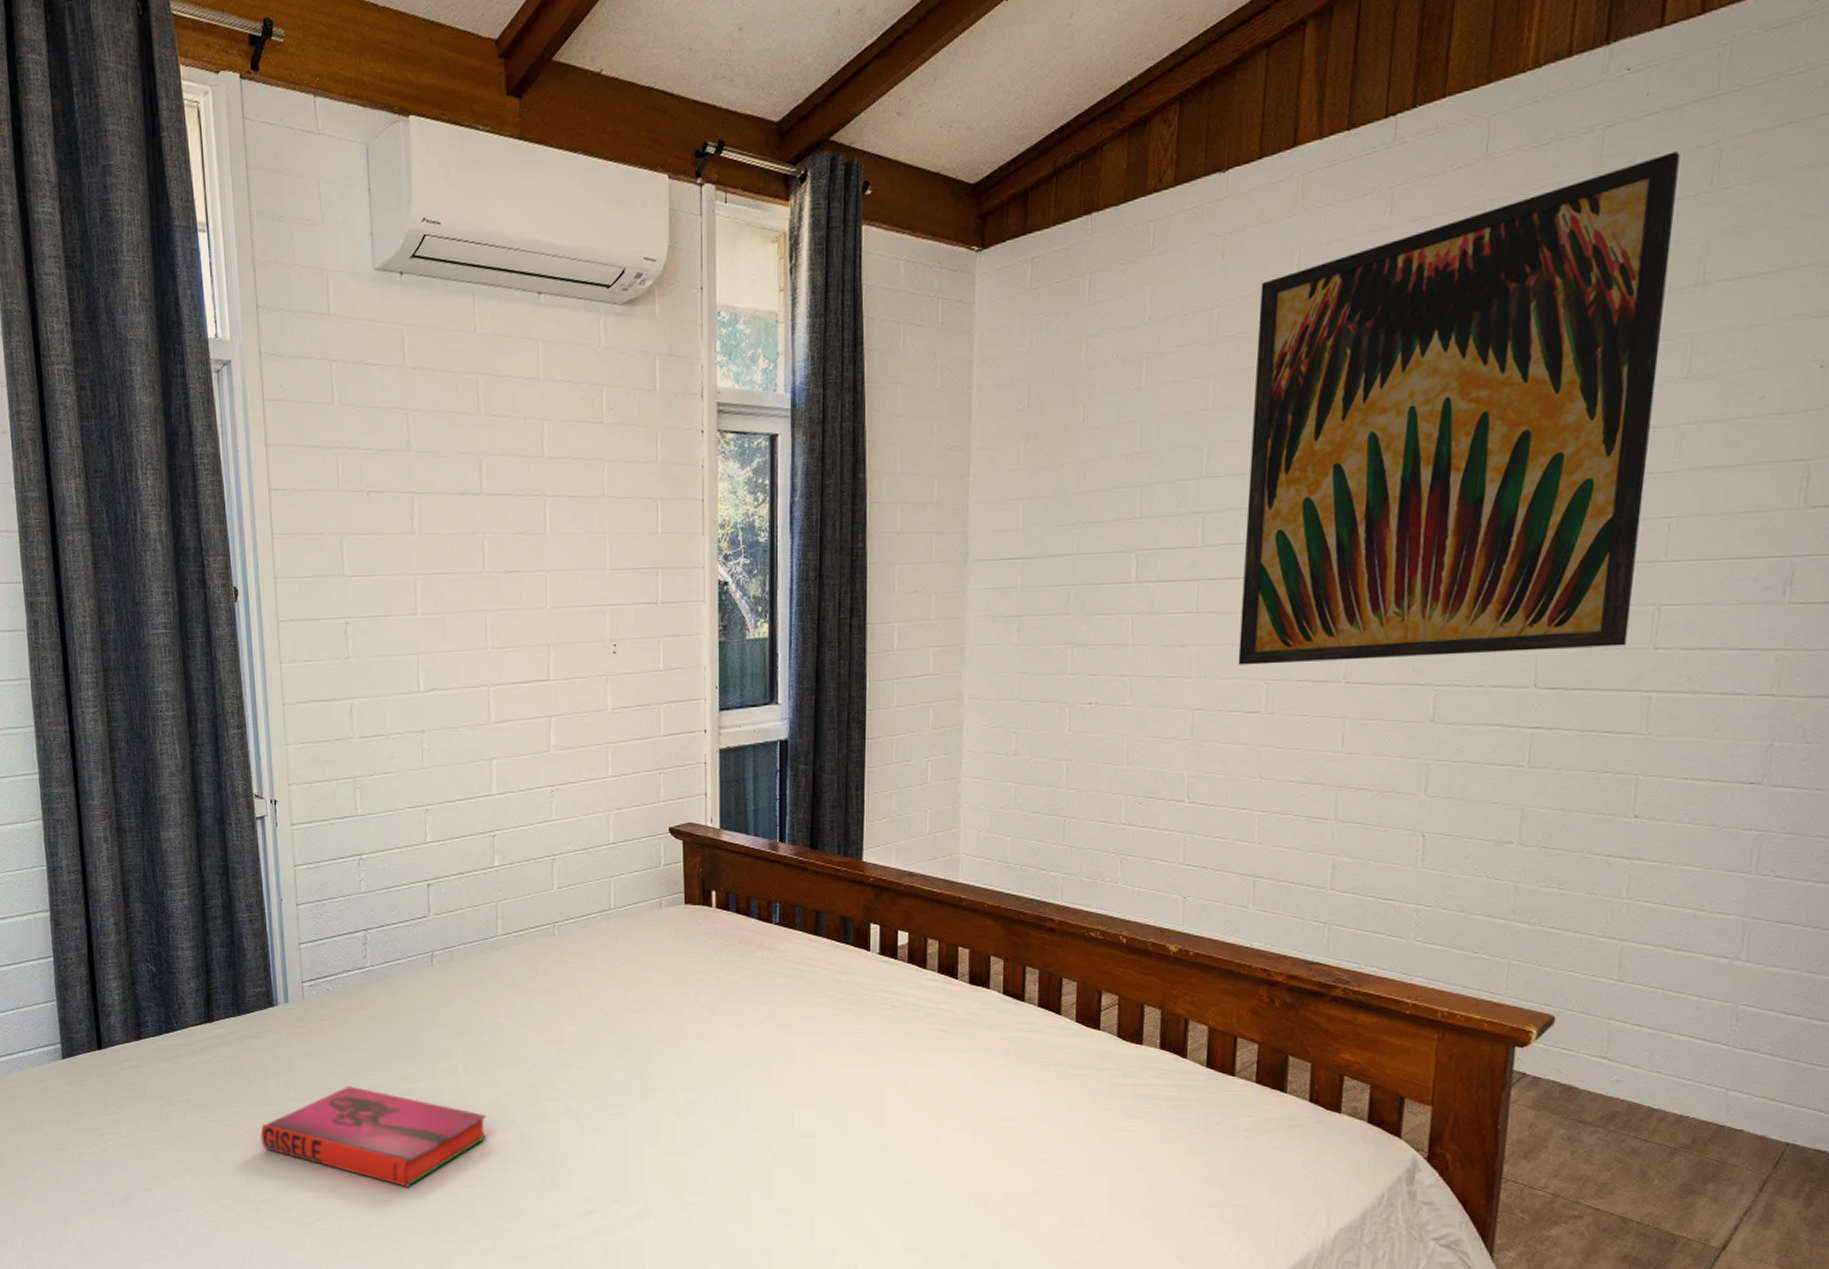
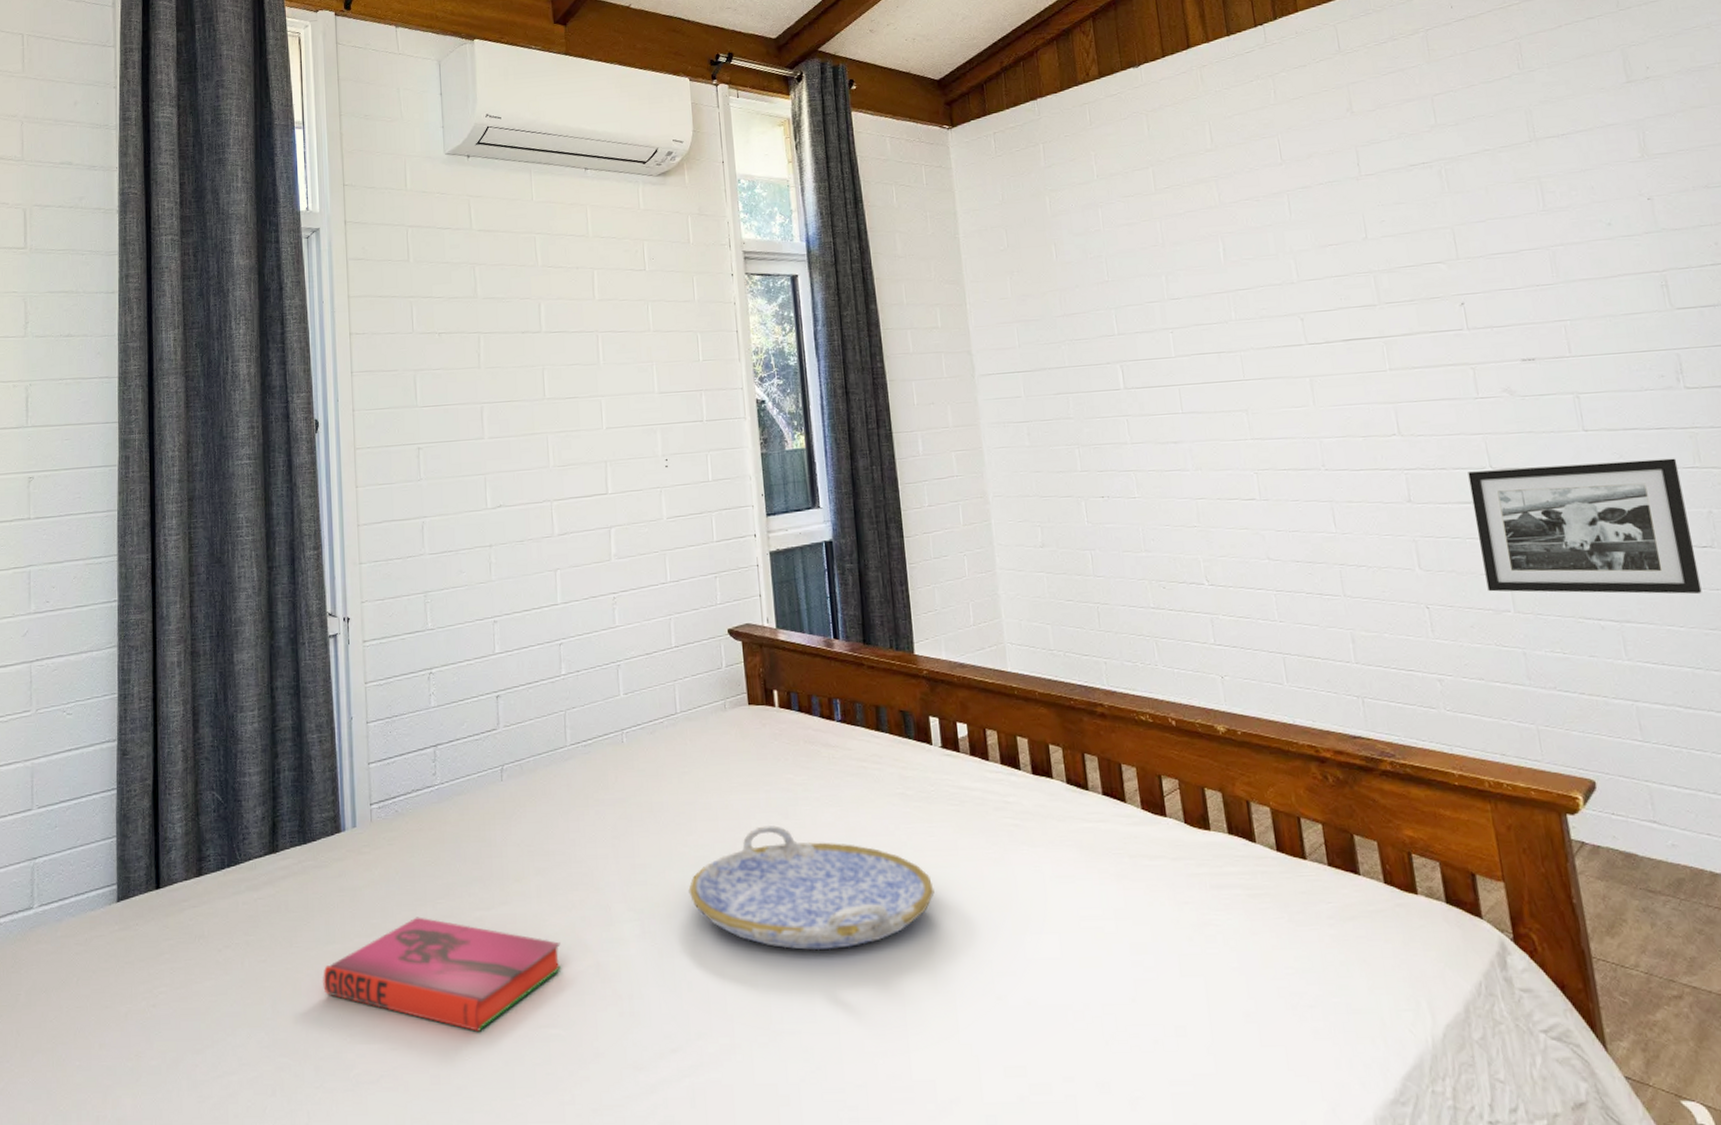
serving tray: none [613,1020,855,1134] -> present [688,825,934,951]
wall art: present [1238,151,1680,665] -> none [1183,46,1559,458]
picture frame: none [1494,683,1752,834] -> present [1468,458,1702,595]

